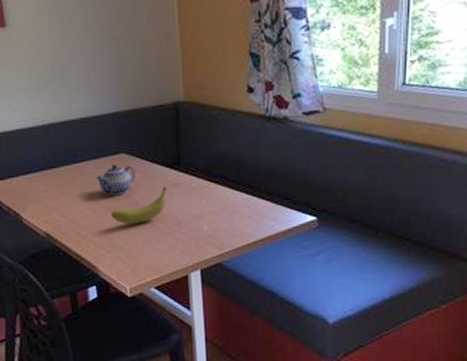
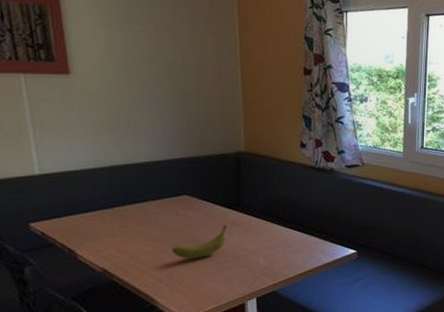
teapot: present [95,164,135,195] -> none [157,205,197,233]

